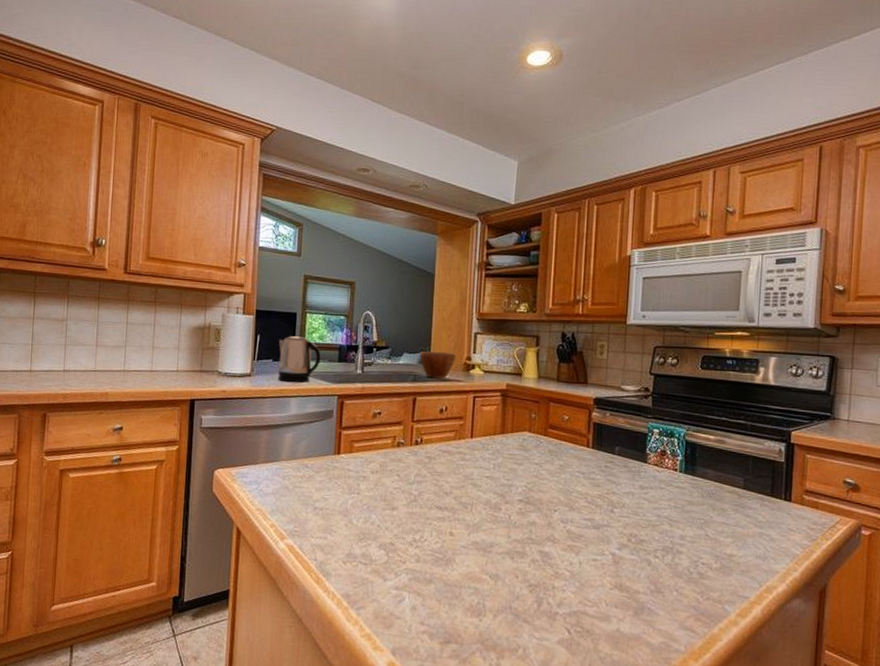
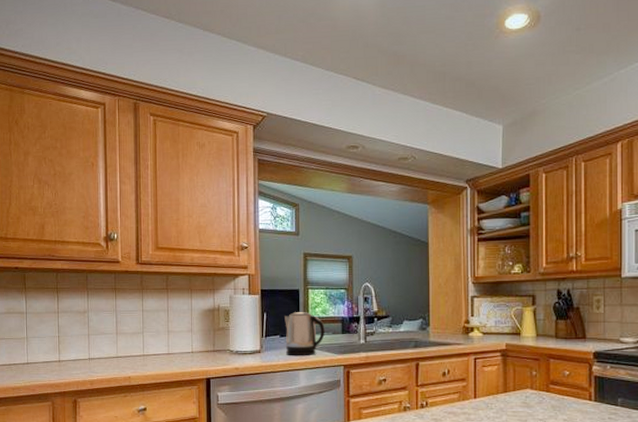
bowl: present [419,350,457,379] -> none [419,317,455,343]

